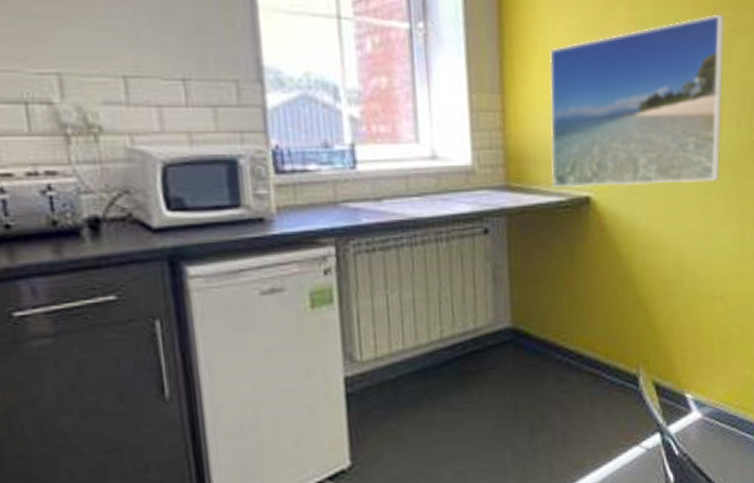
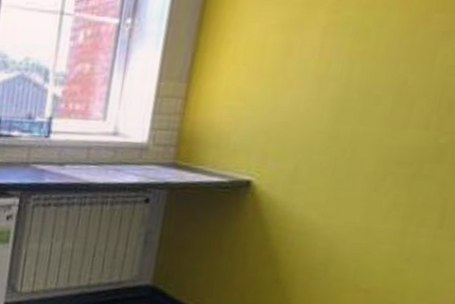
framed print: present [549,14,725,188] -> none [217,16,438,179]

